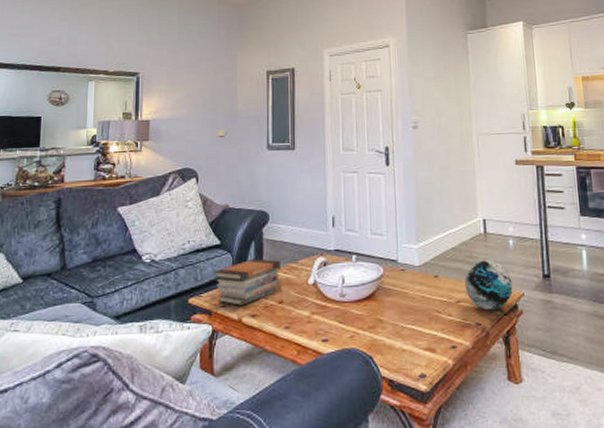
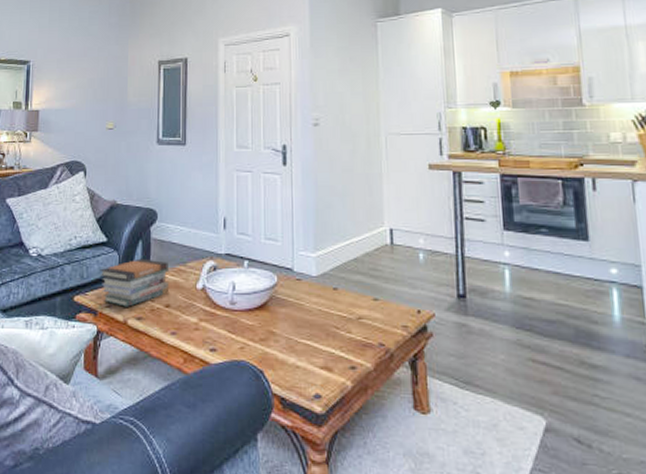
decorative orb: present [465,260,513,311] -> none [367,274,422,330]

